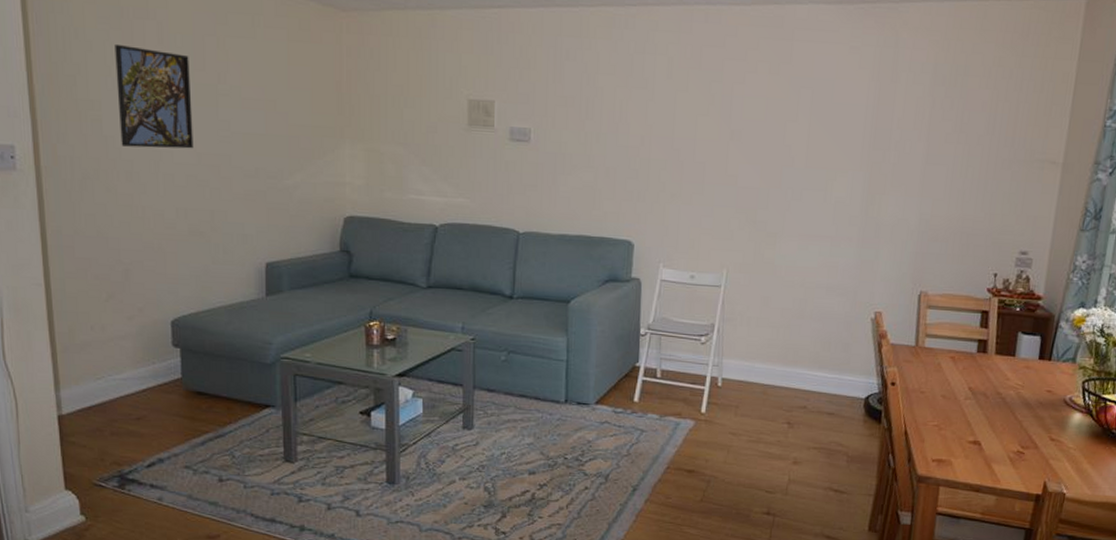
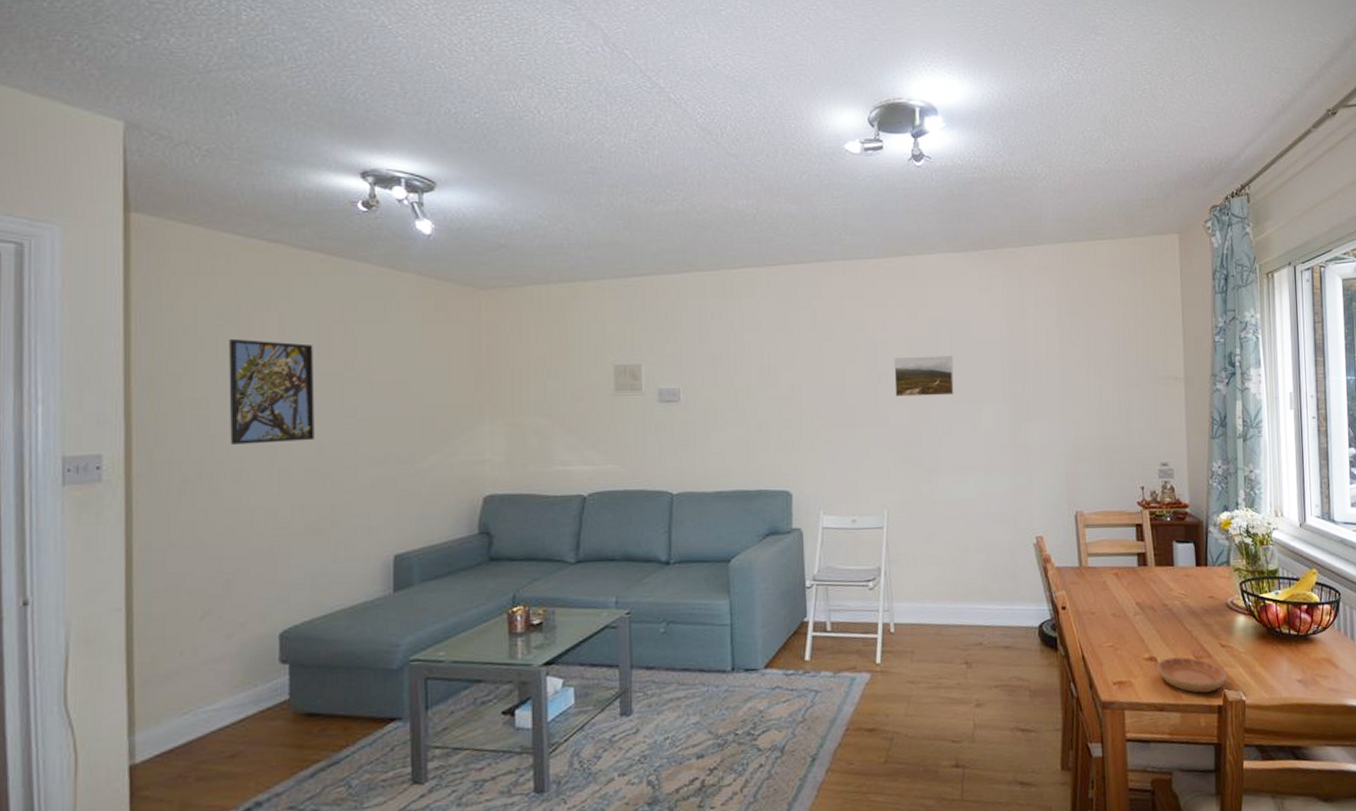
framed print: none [746,115,812,160] -> present [894,356,954,397]
saucer: none [979,444,1052,482] -> present [1156,657,1228,694]

